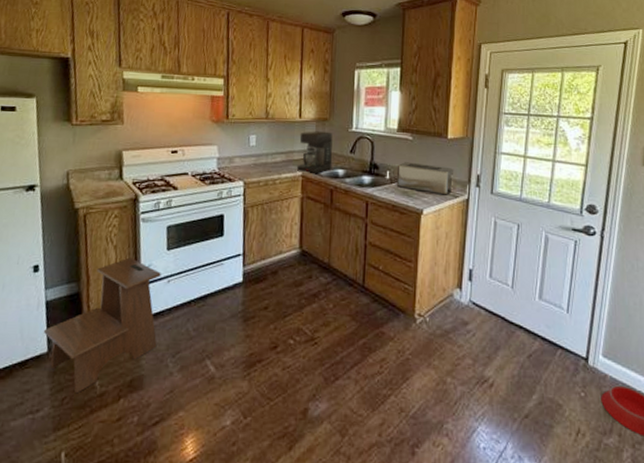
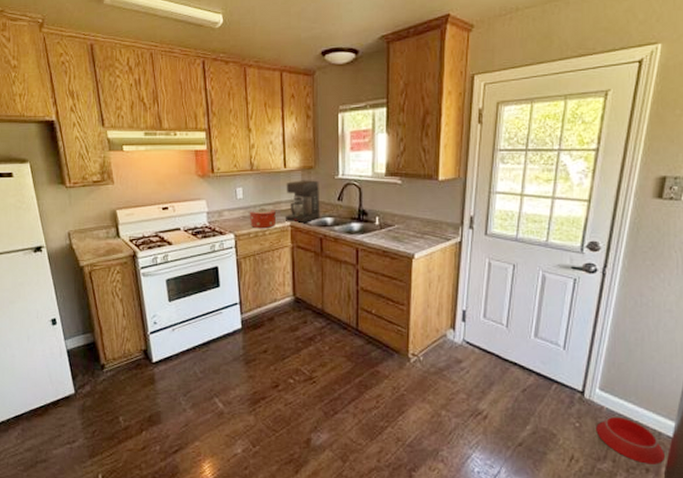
step stool: present [43,257,161,394] -> none [68,309,169,428]
casserole: none [259,156,289,178] -> present [248,207,277,229]
toaster: present [396,162,454,197] -> none [386,207,446,240]

